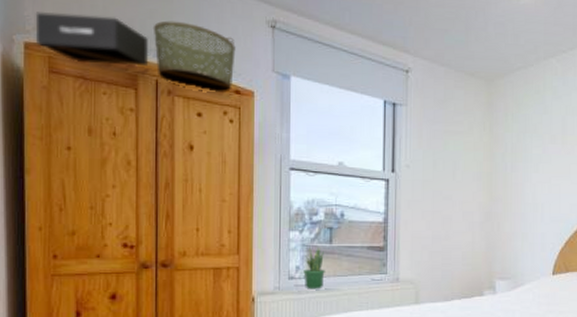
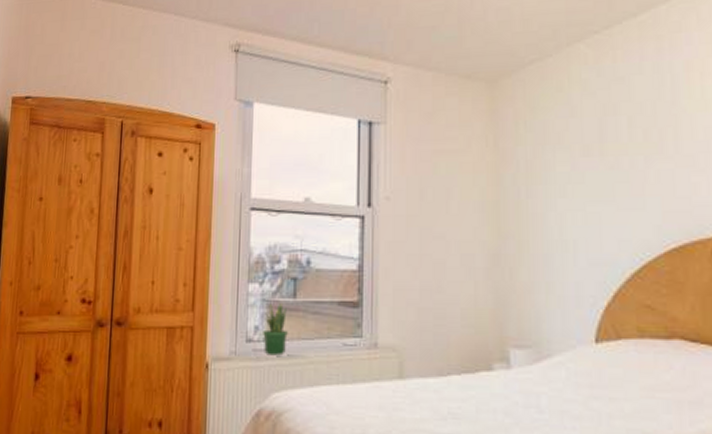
box: present [35,12,148,67] -> none [21,62,116,112]
basket: present [152,20,236,92] -> none [121,58,198,129]

